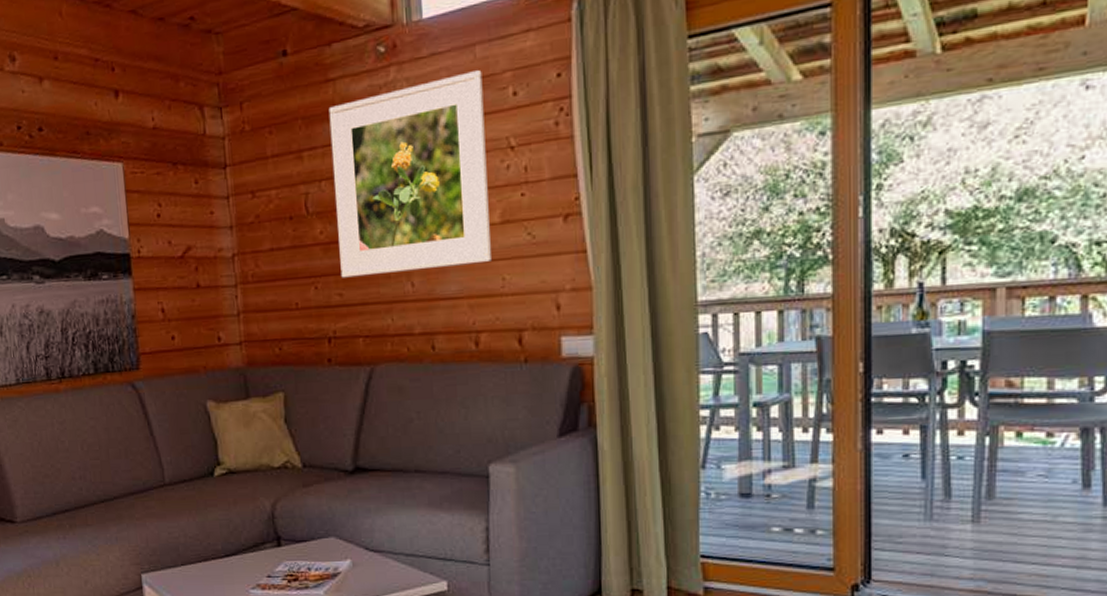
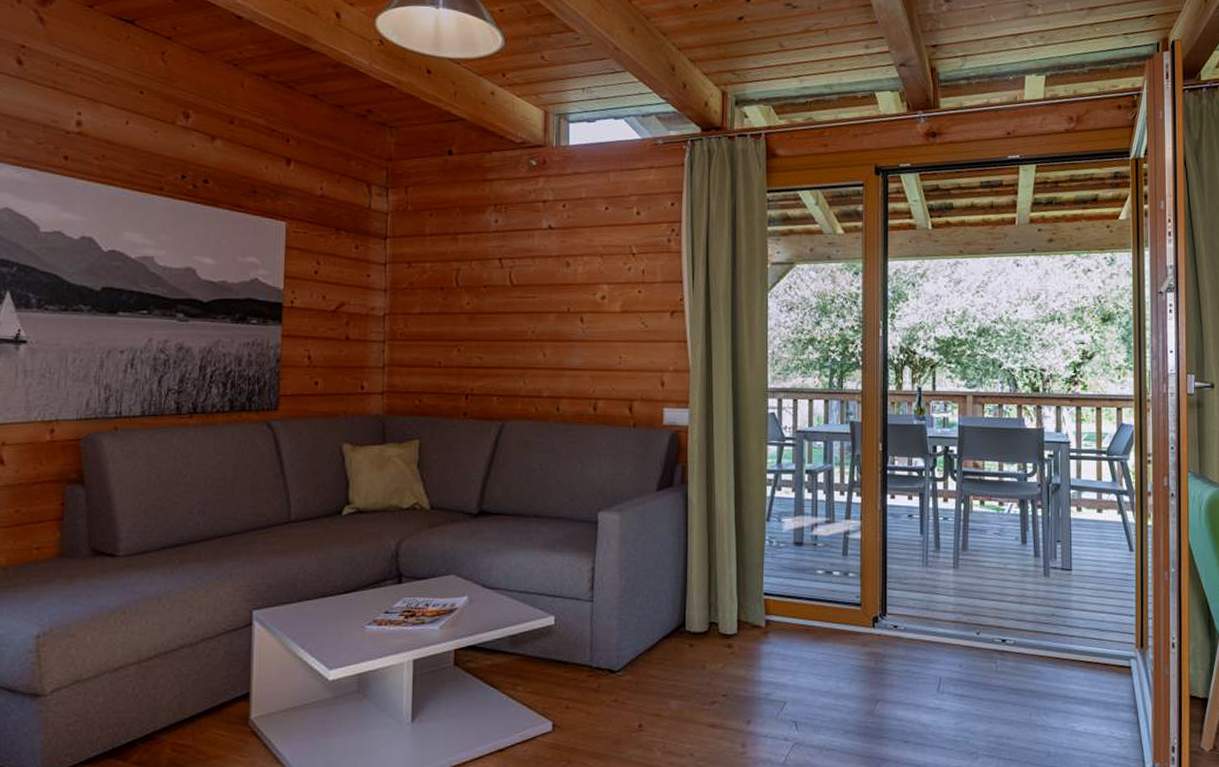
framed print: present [328,70,491,278] -> none [482,191,613,344]

